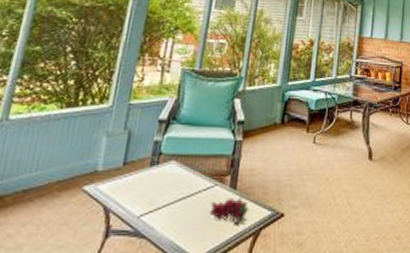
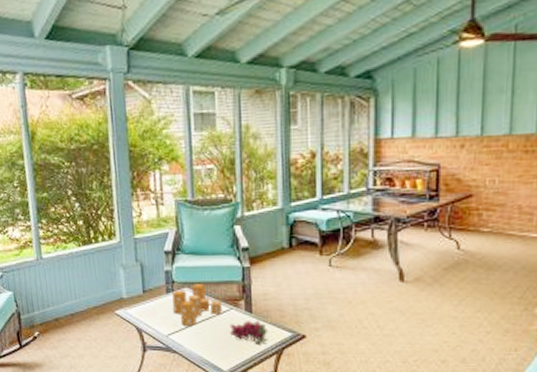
candle: none [153,157,209,204] -> present [172,284,223,326]

